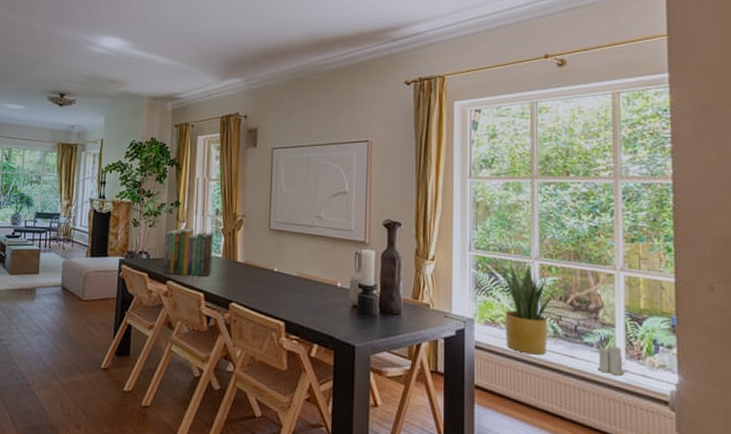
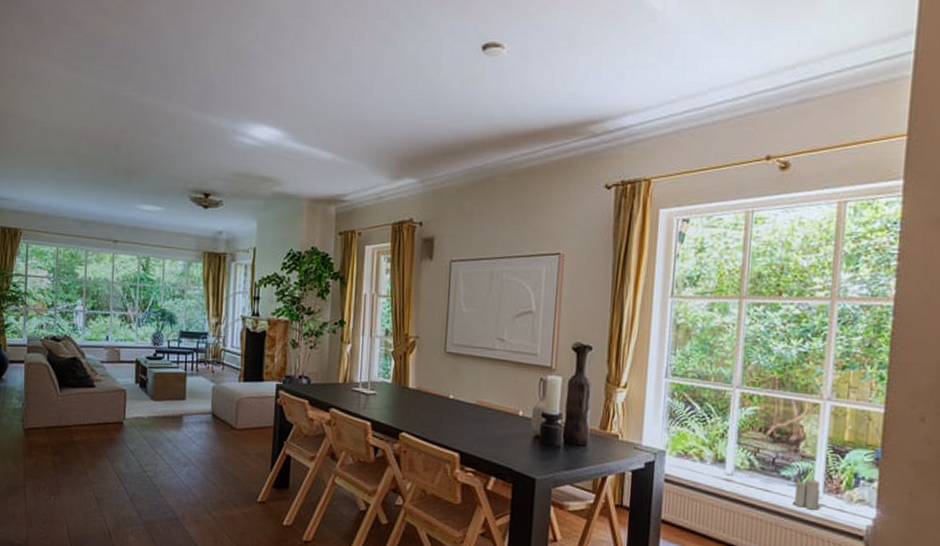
books: present [163,227,214,277] -> none [325,350,383,404]
planter: present [502,264,555,355] -> none [697,393,755,489]

